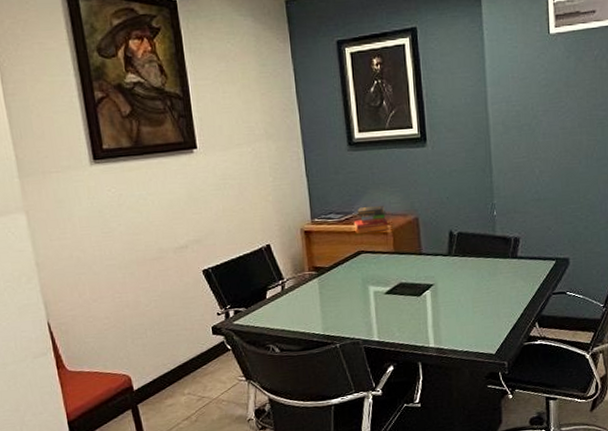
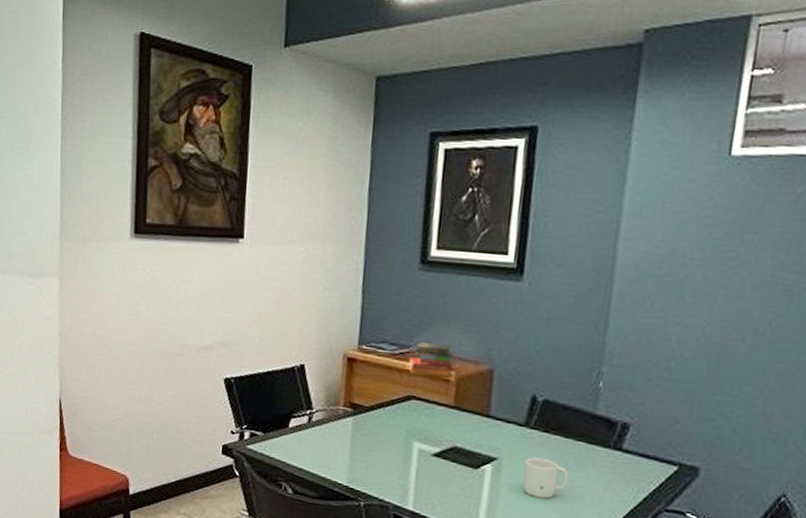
mug: none [452,276,486,307] -> present [522,457,569,499]

